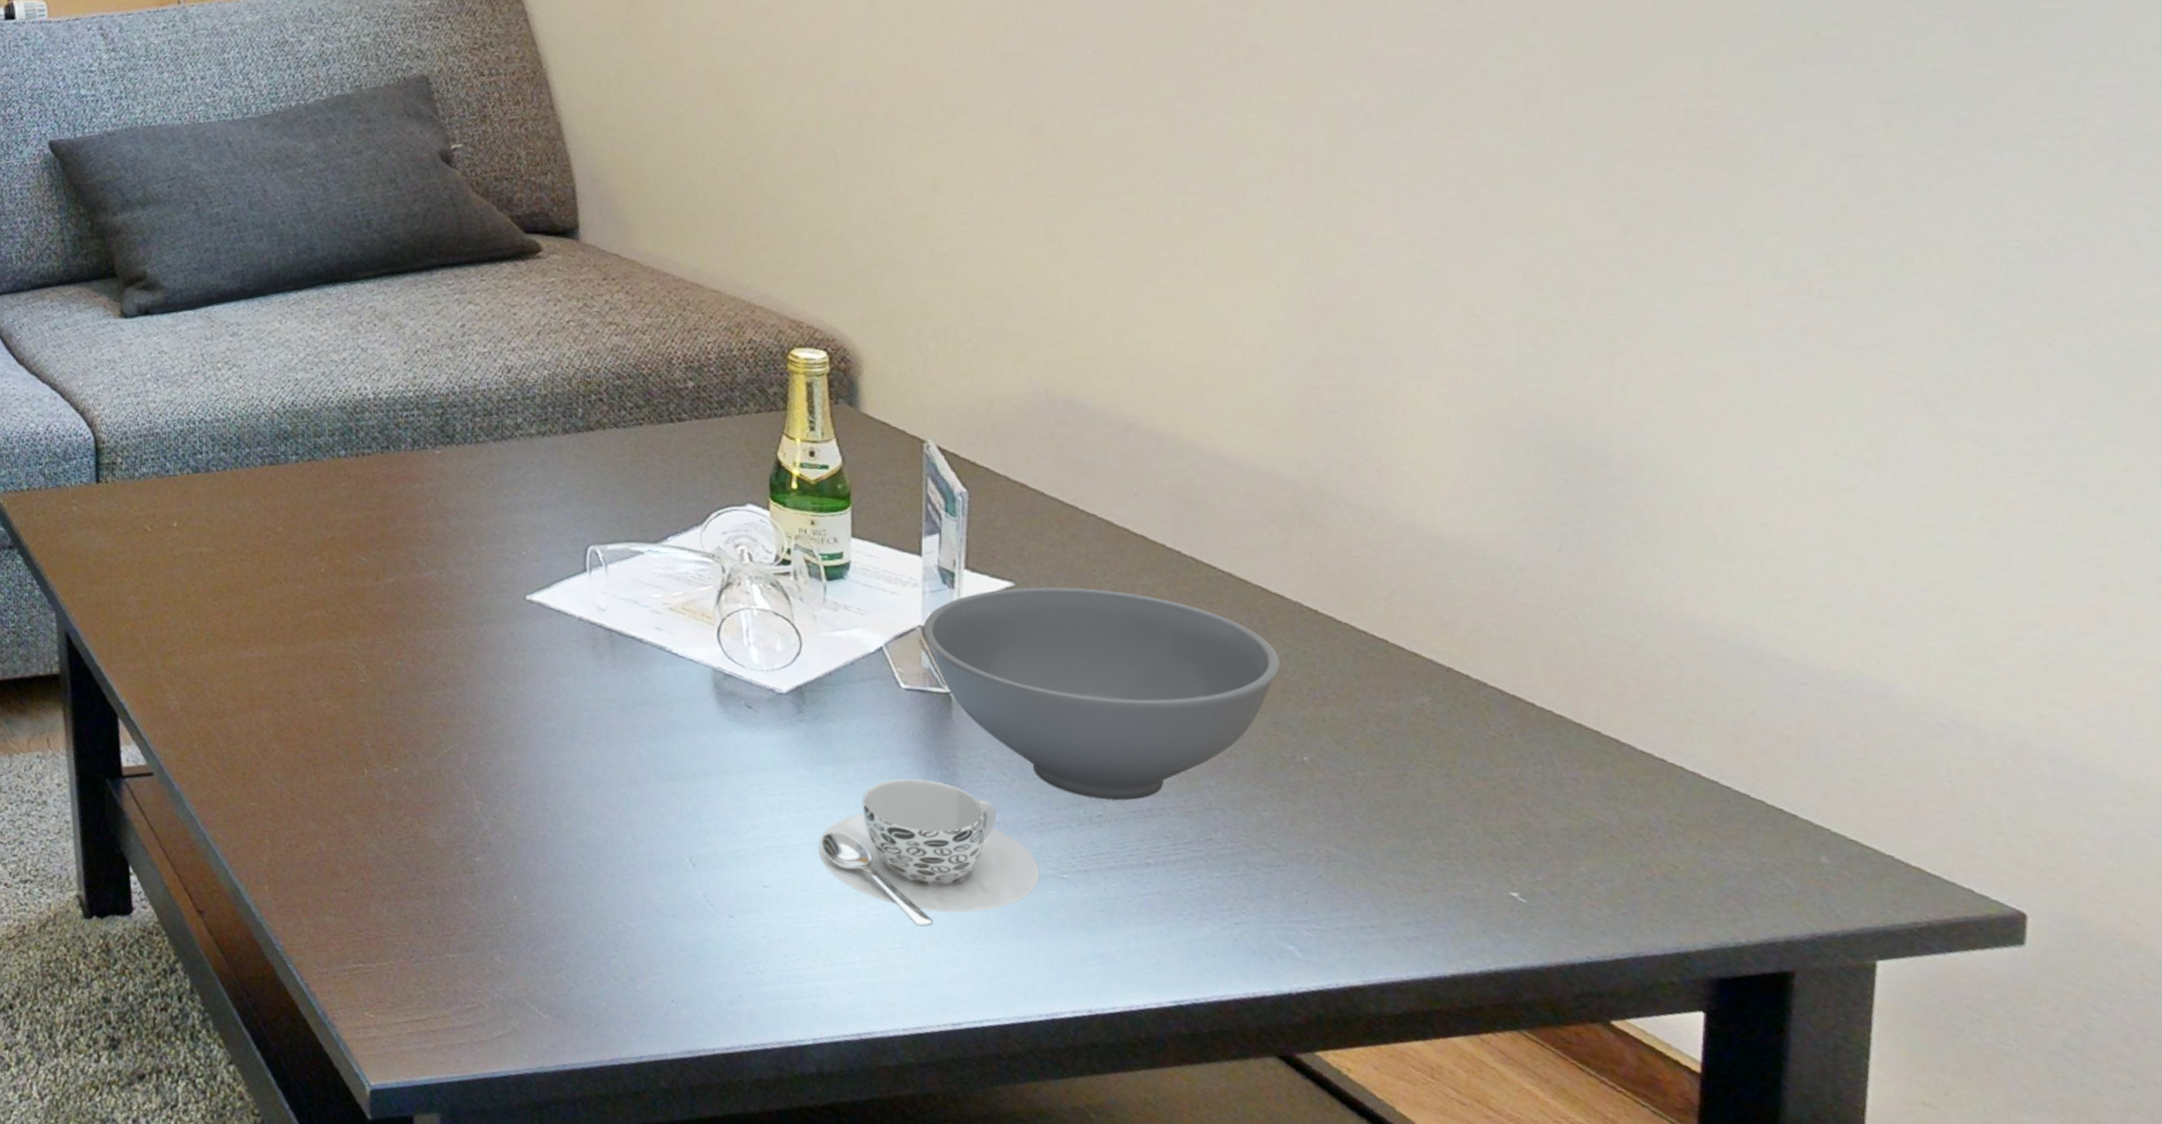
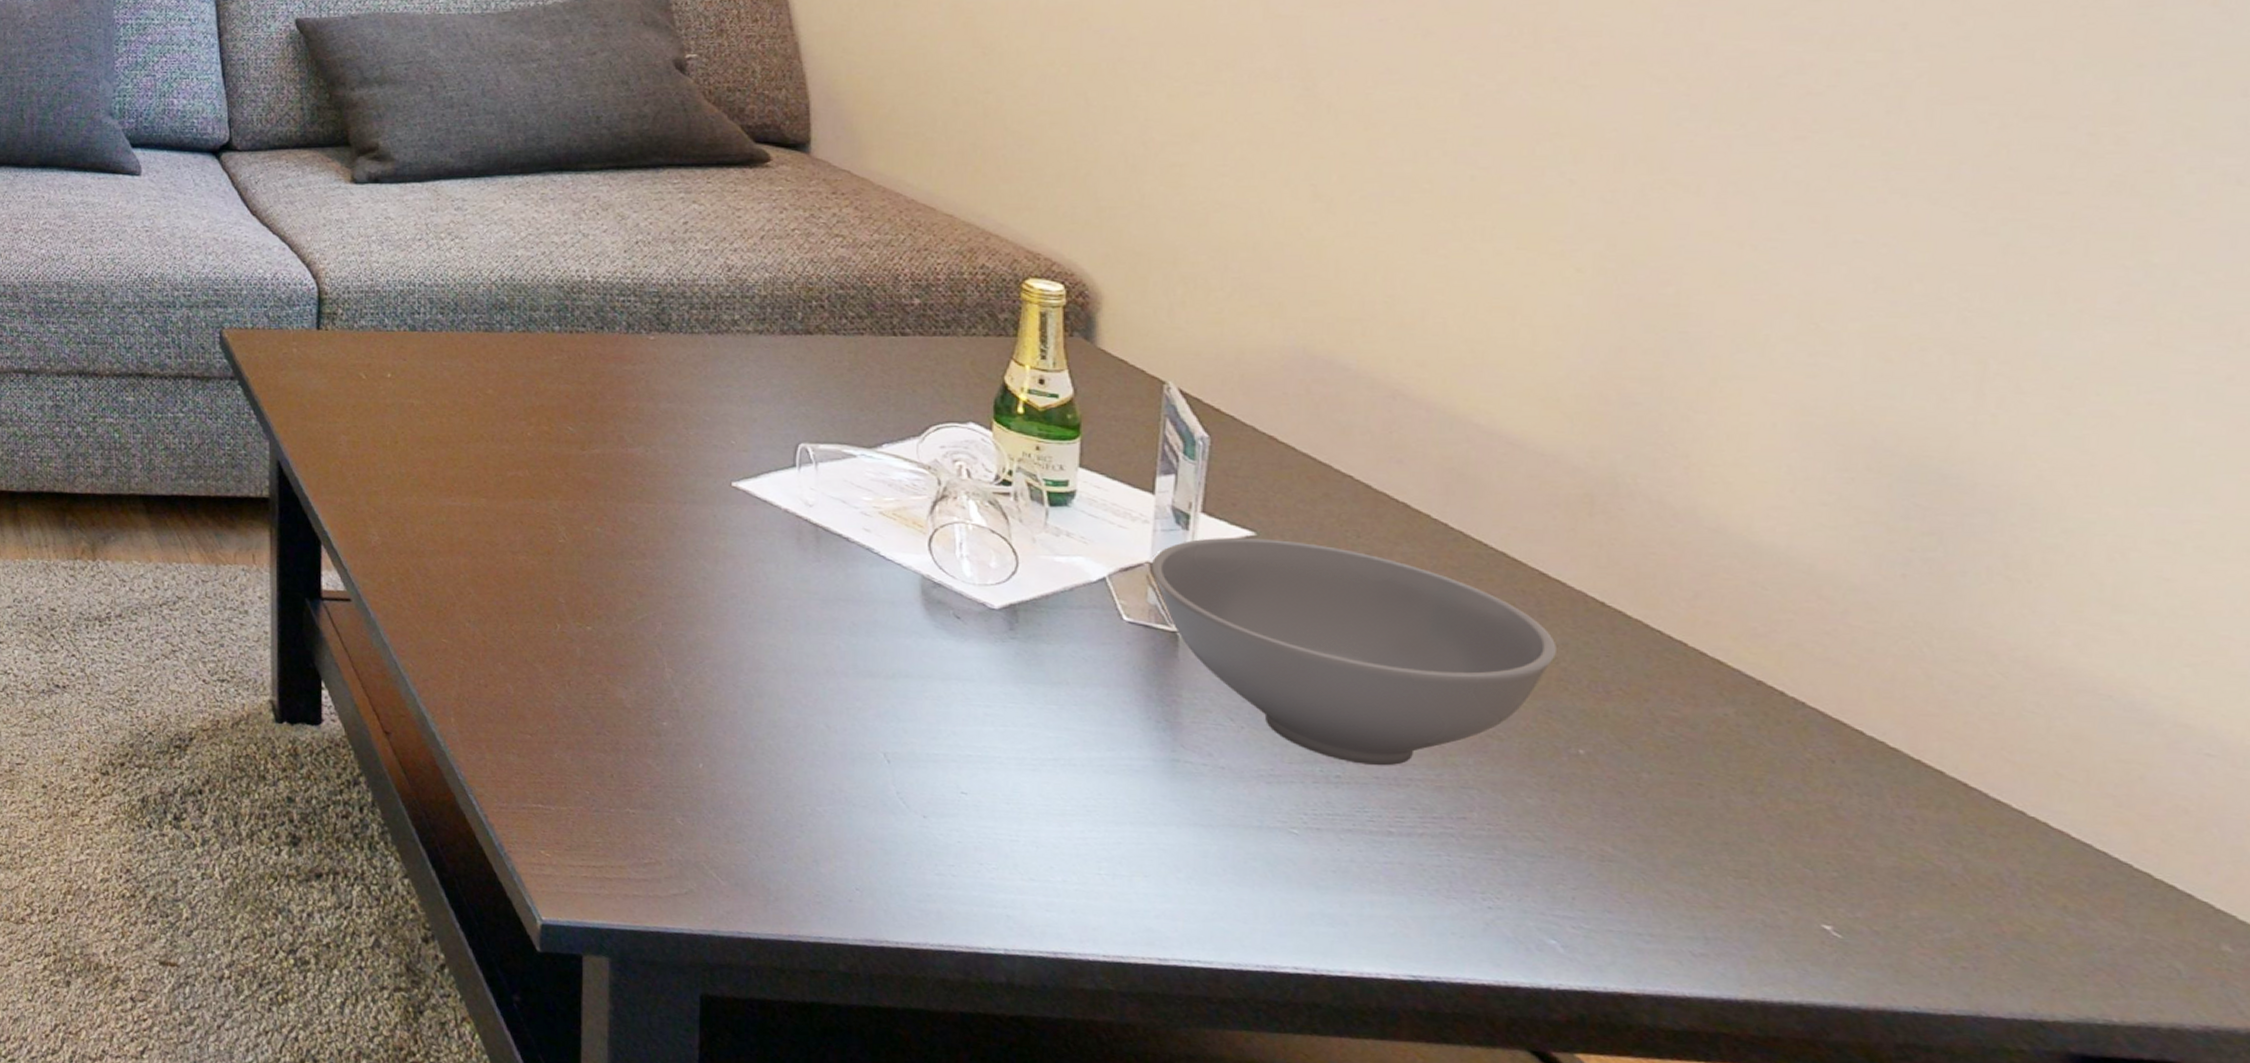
teacup: present [818,778,1040,928] -> none [1023,709,1266,859]

